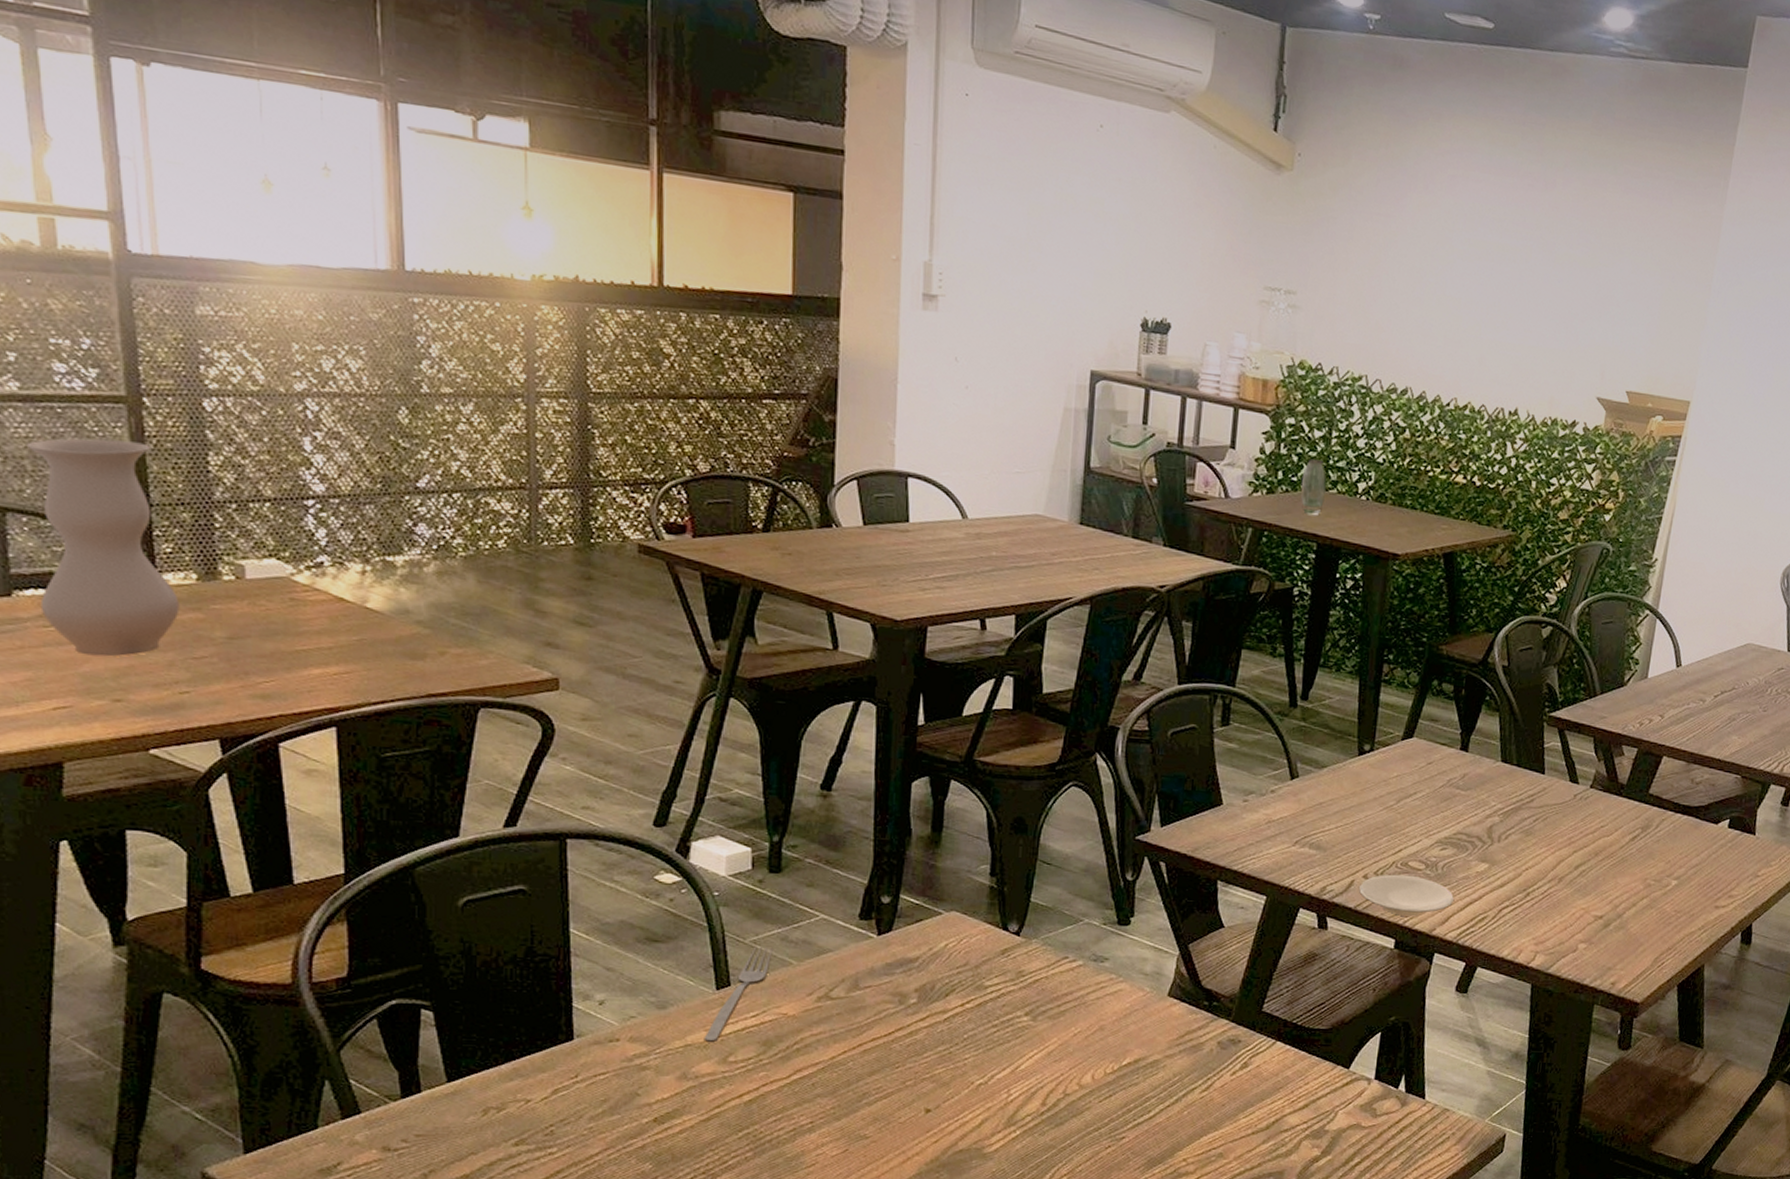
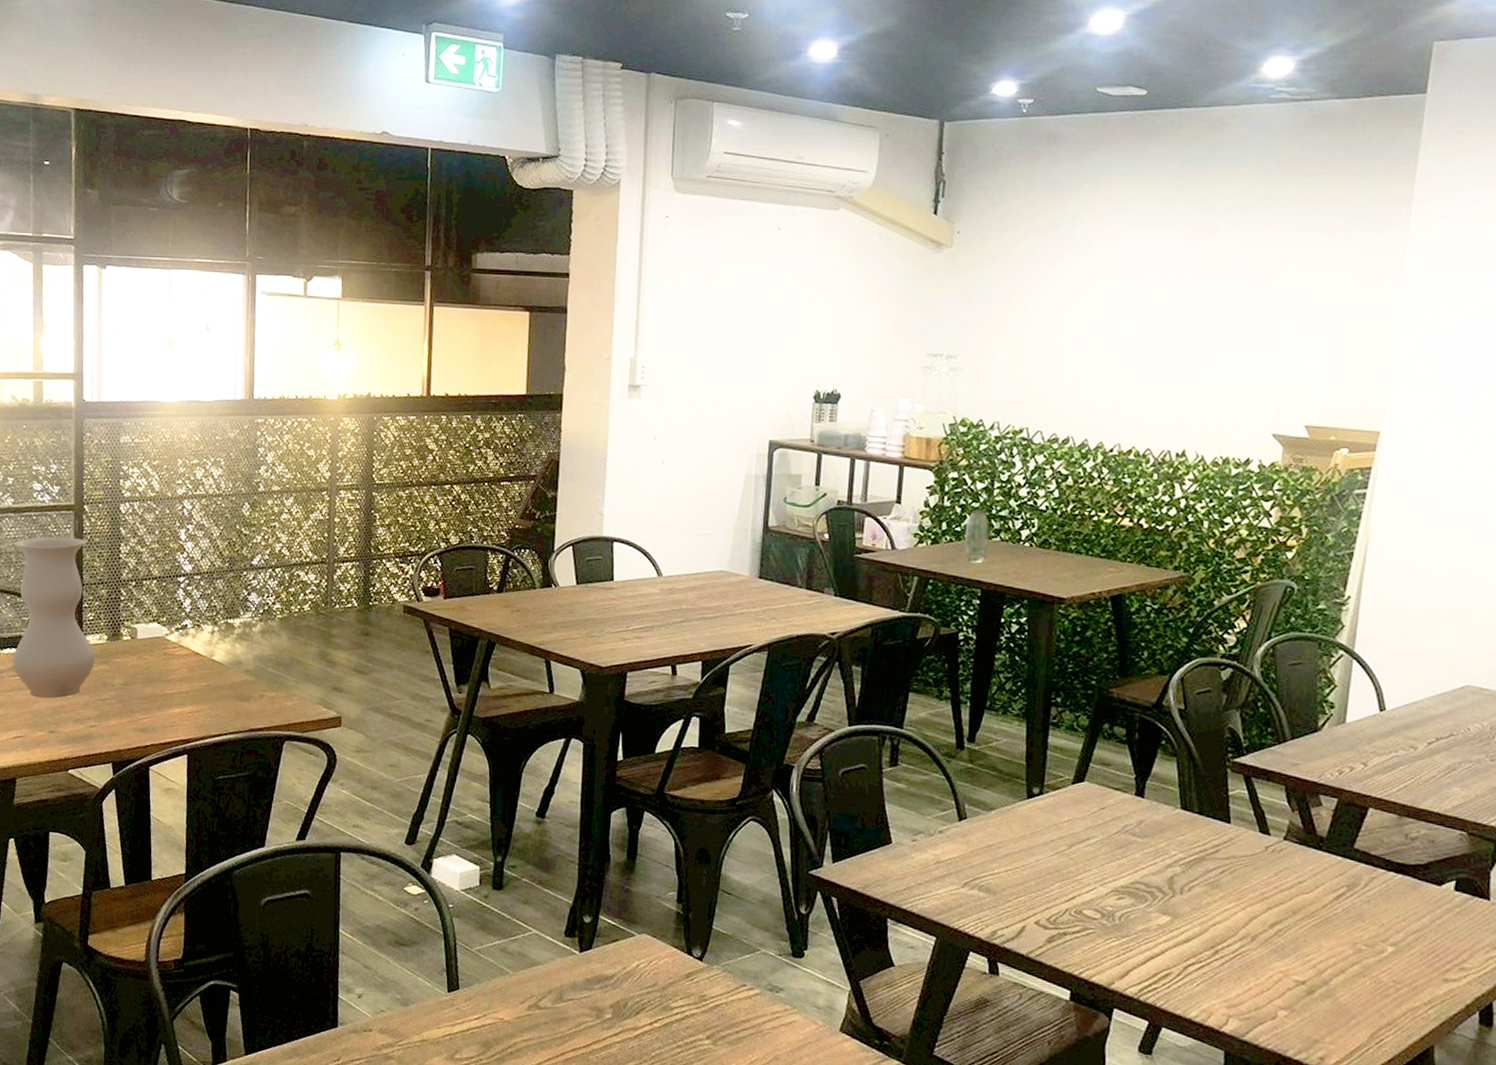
fork: present [704,946,773,1043] -> none [436,955,494,1040]
saucer: present [1358,874,1455,917] -> none [1030,922,1135,968]

